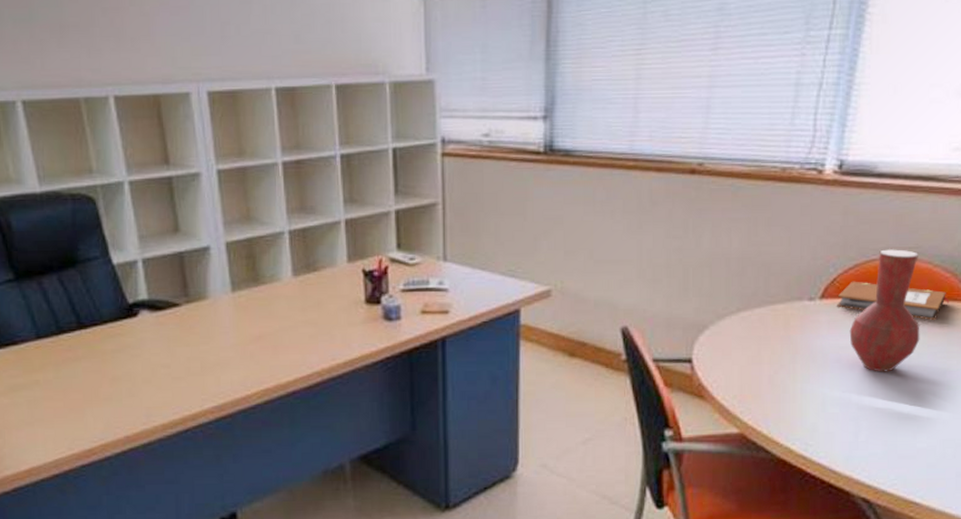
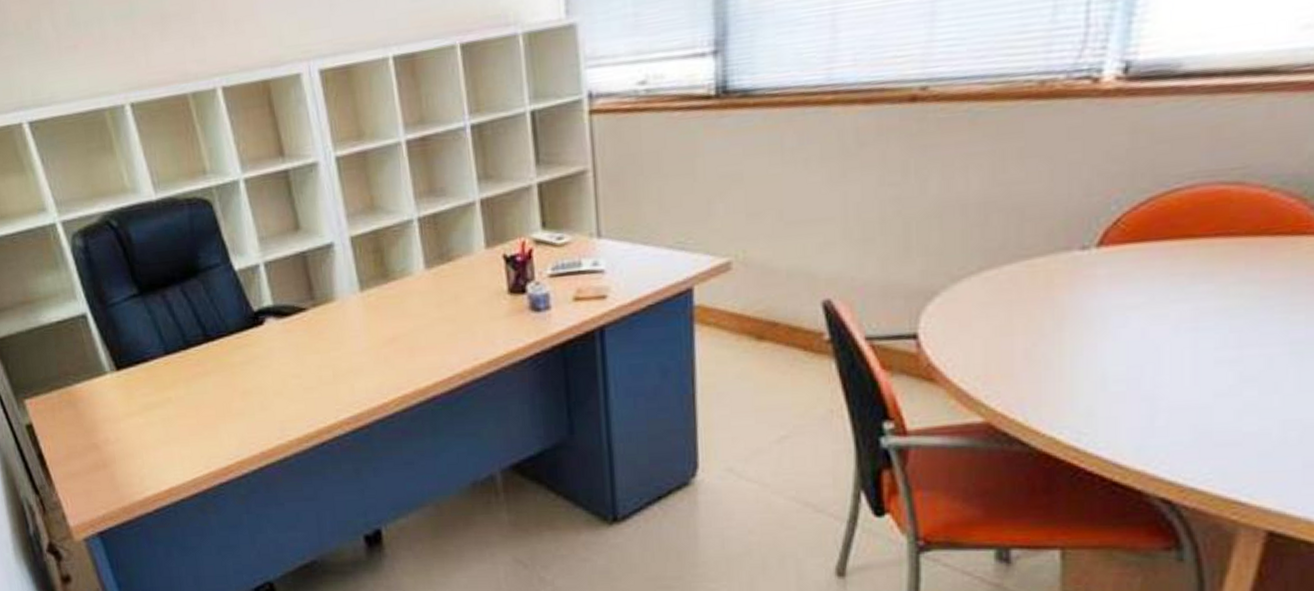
notebook: present [836,281,950,321] -> none [1120,219,1295,264]
vase: present [849,249,920,372] -> none [1140,172,1248,337]

